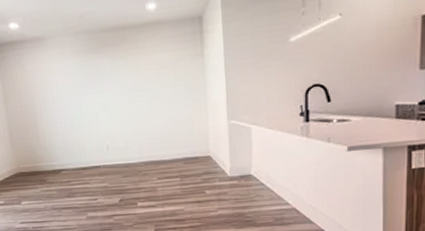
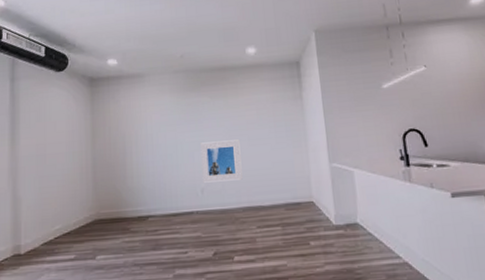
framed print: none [104,99,144,141] -> present [200,139,243,183]

